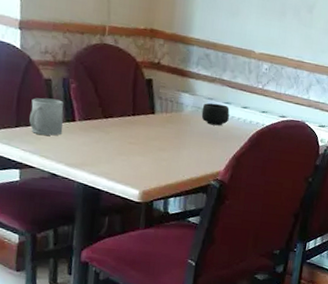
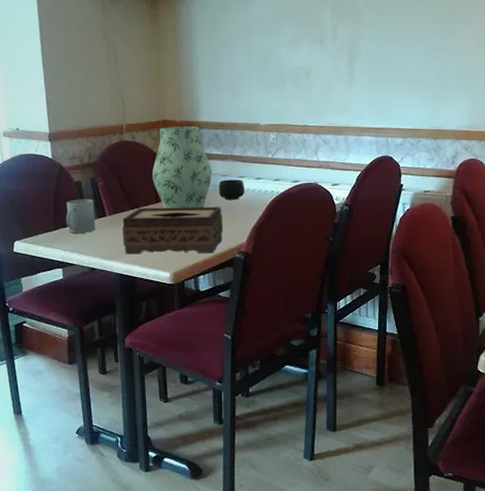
tissue box: none [91,118,202,177] -> present [122,206,224,255]
vase: none [132,37,198,128] -> present [153,126,212,208]

